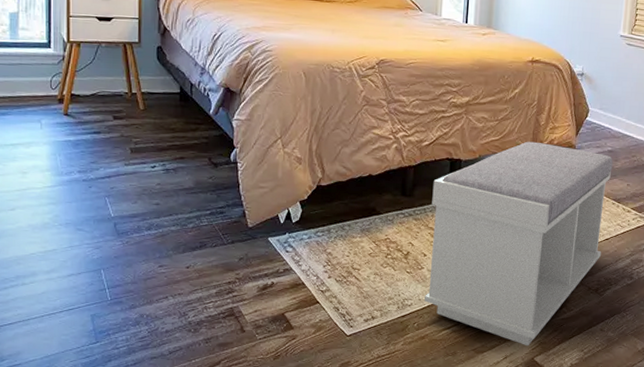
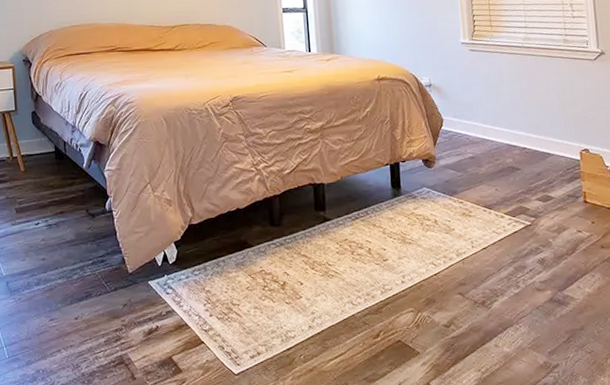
bench: present [424,141,613,346] -> none [299,157,482,371]

